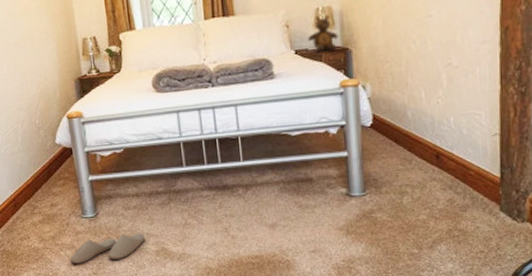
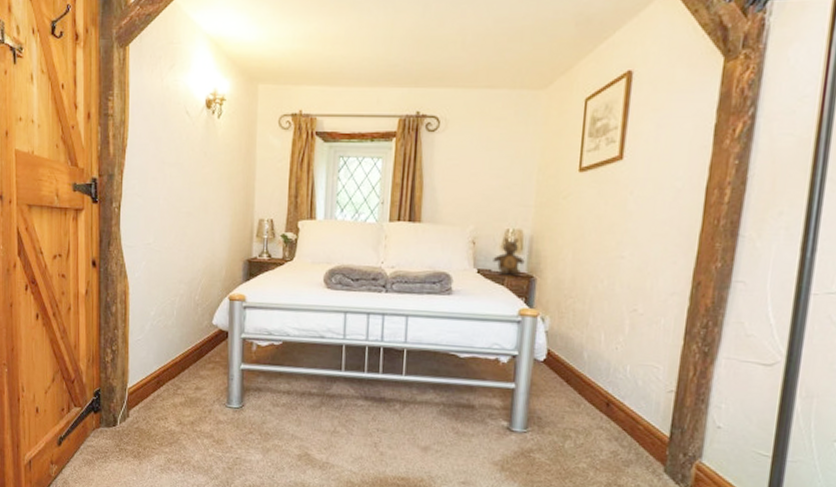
slippers: present [69,233,145,264] -> none [205,431,289,458]

